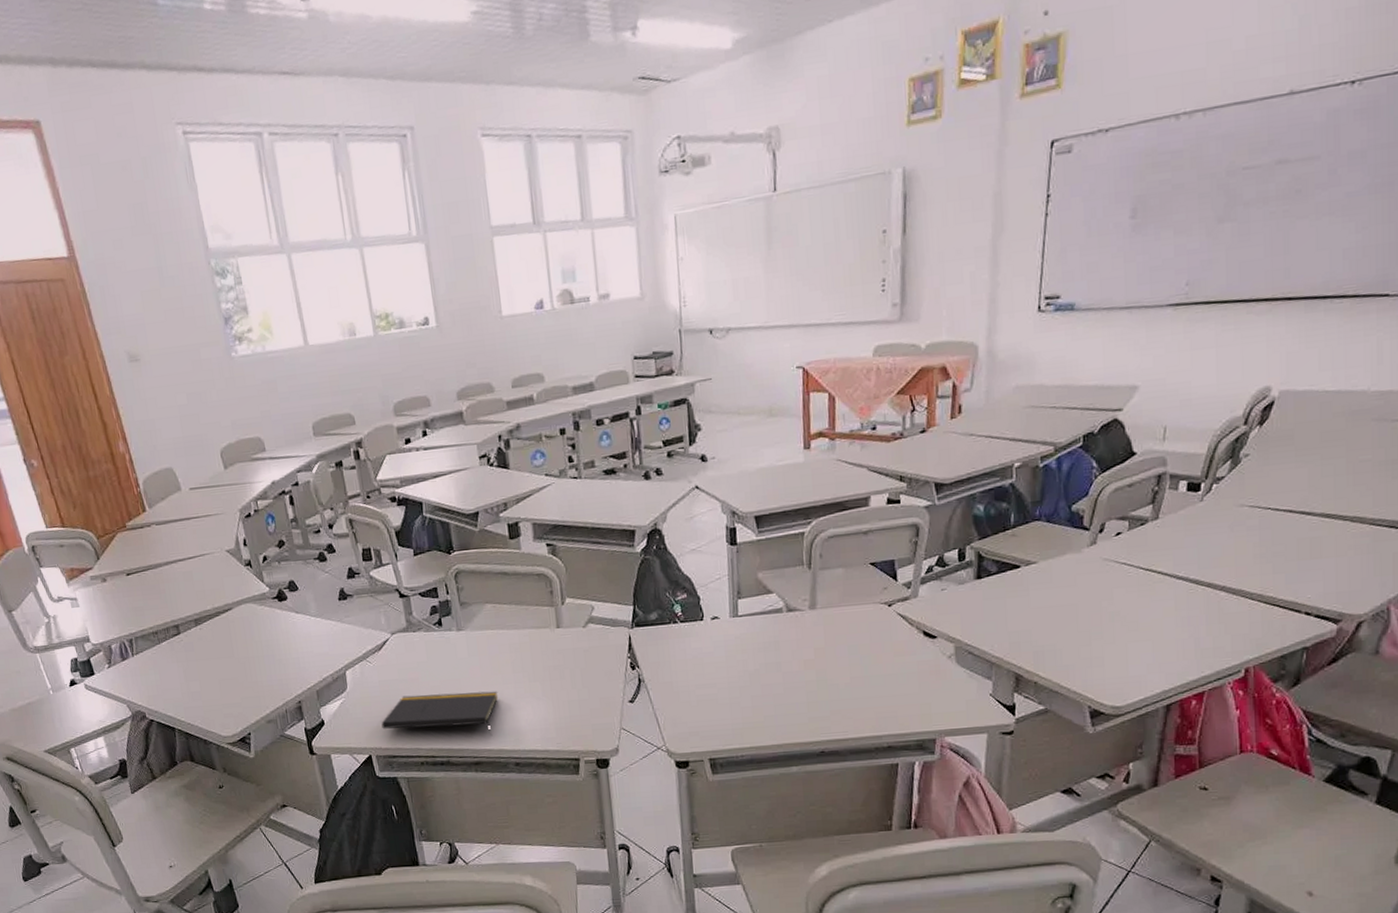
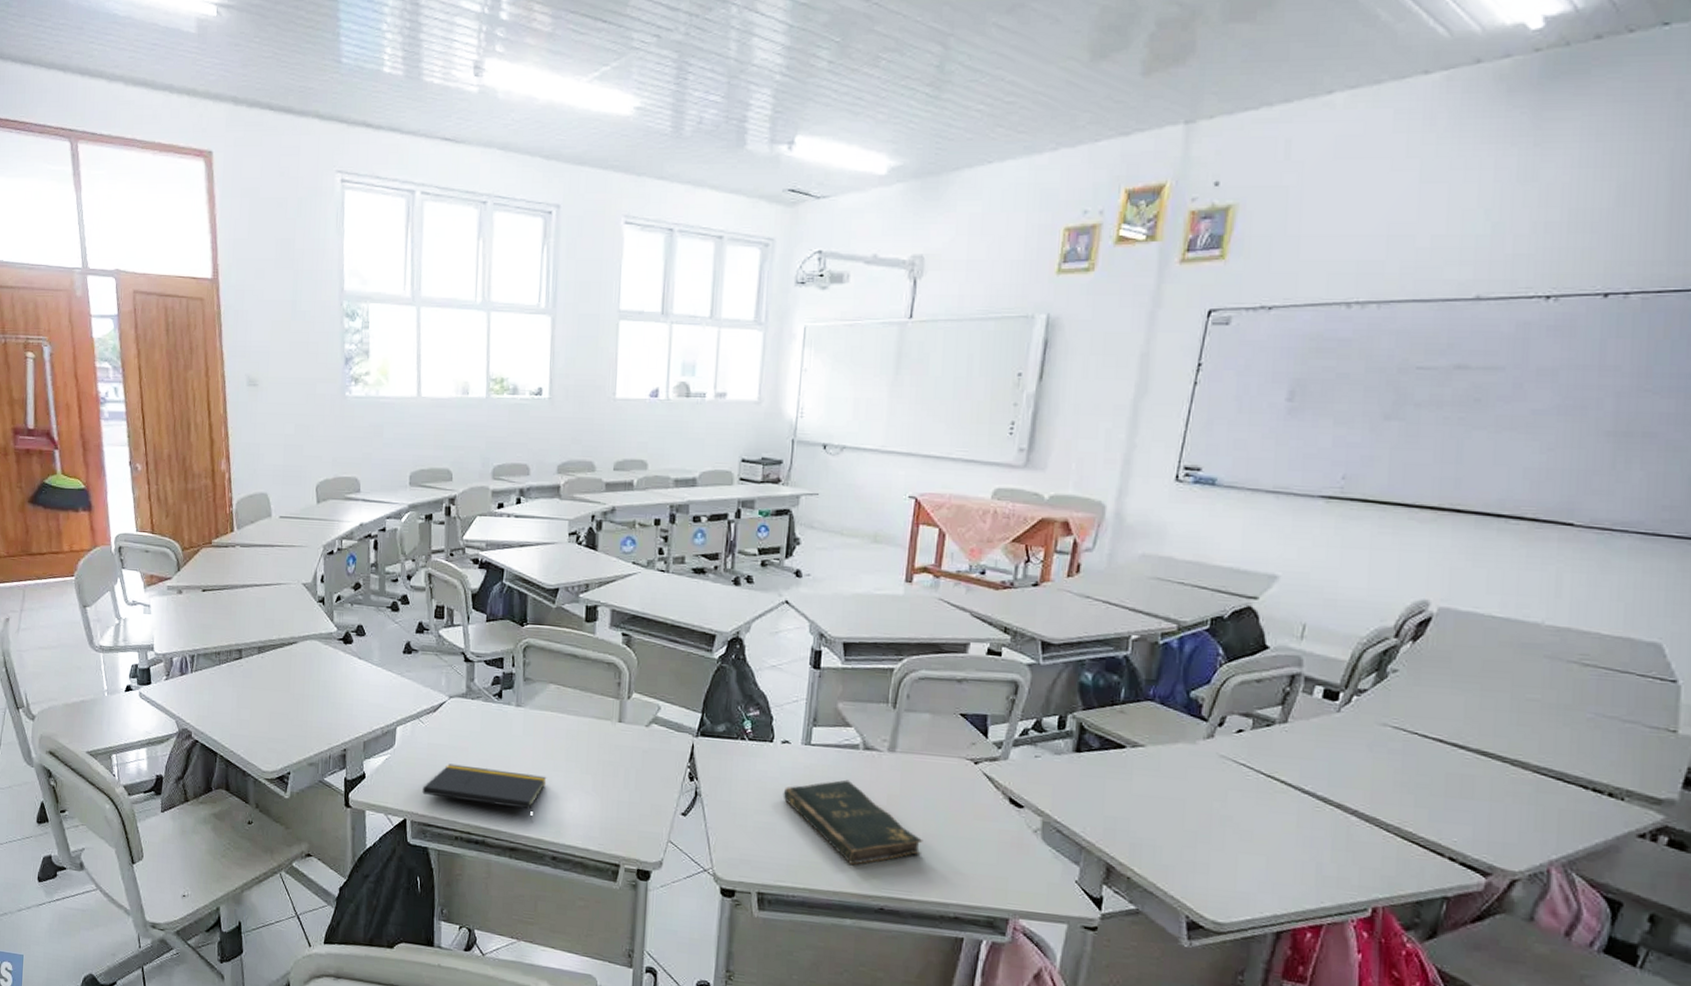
bible: none [719,642,852,719] -> present [783,779,923,866]

